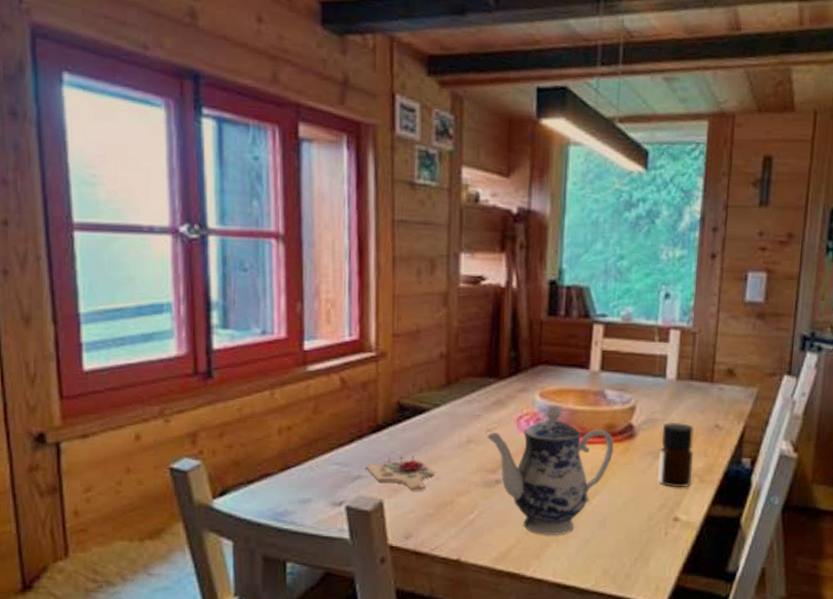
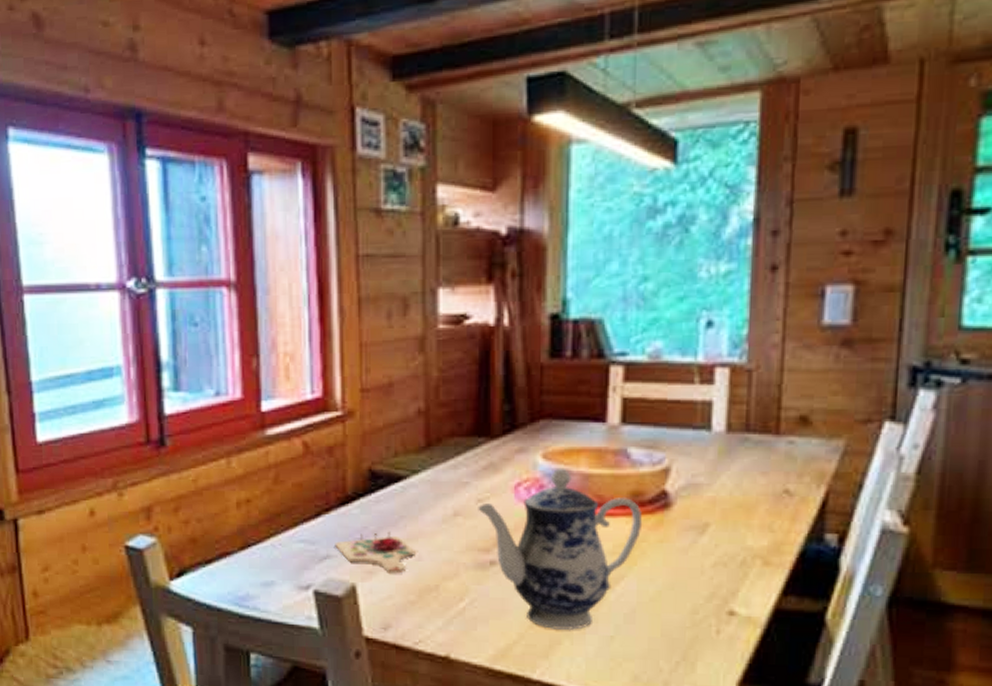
bottle: present [658,422,694,487] -> none [704,487,753,572]

